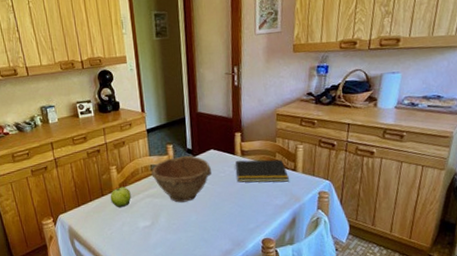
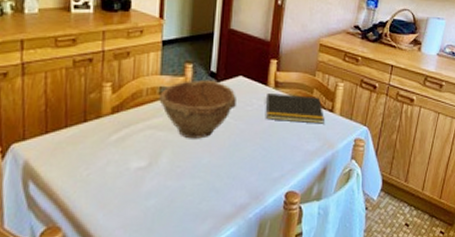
fruit: present [110,186,131,208] -> none [95,111,127,140]

